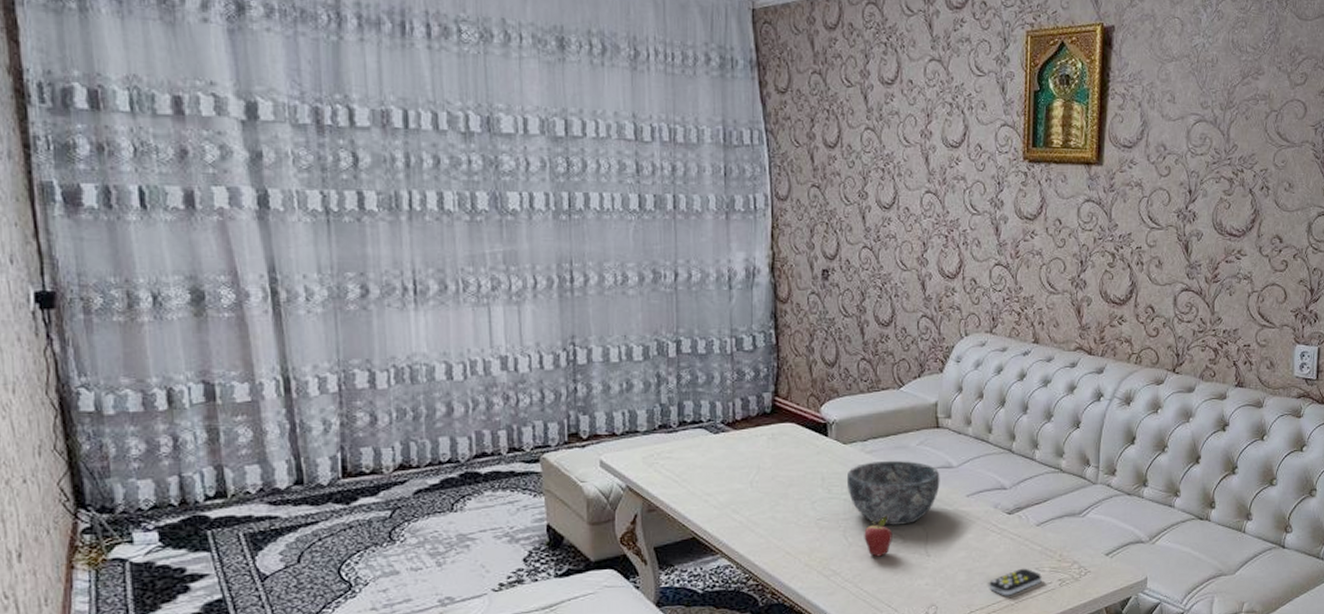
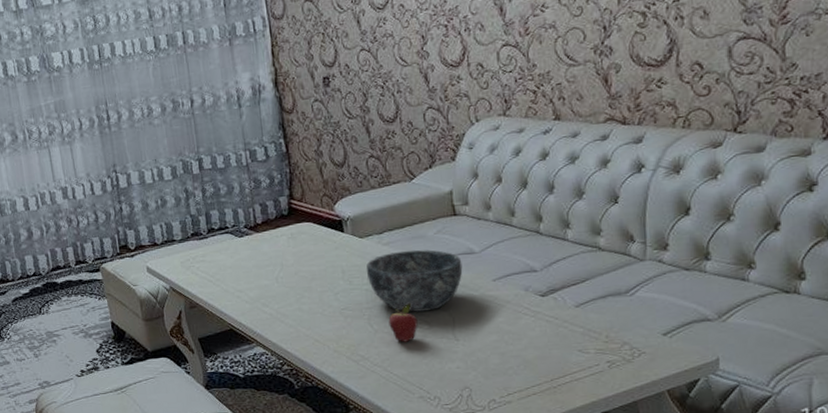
remote control: present [989,568,1042,596] -> none [526,350,587,379]

